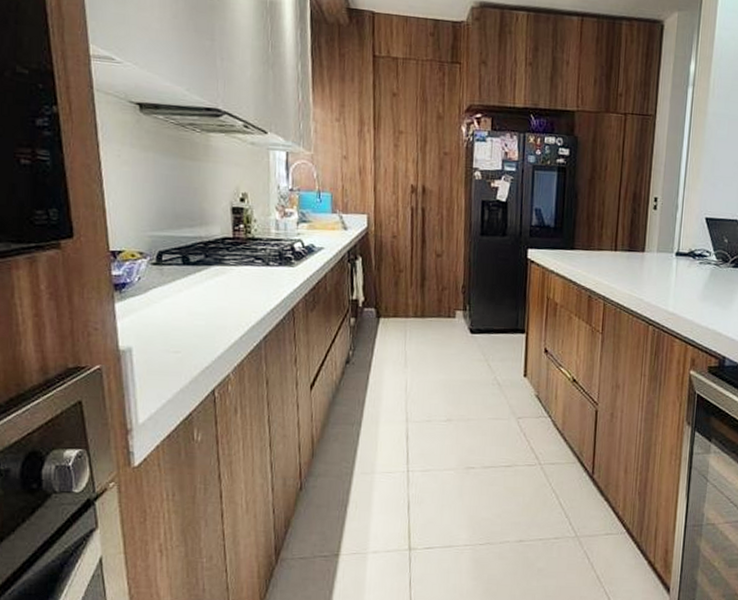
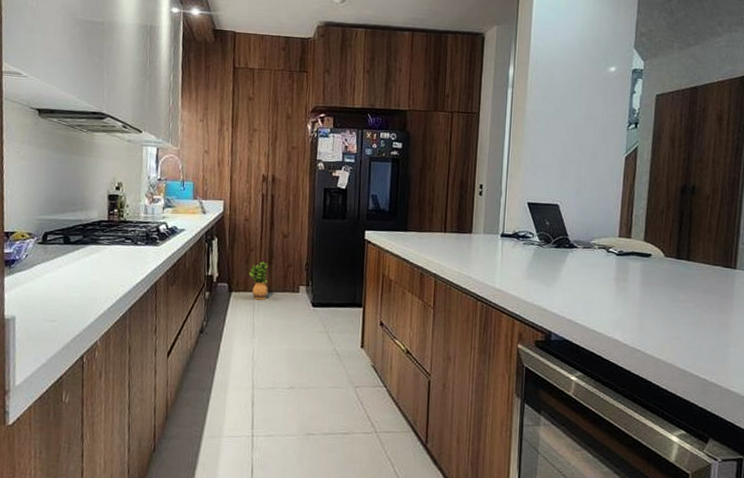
potted plant: none [399,284,421,327] -> present [249,261,268,300]

